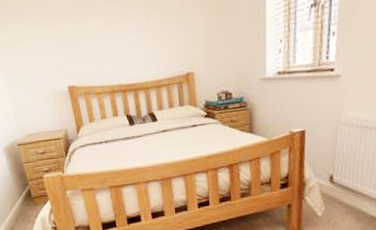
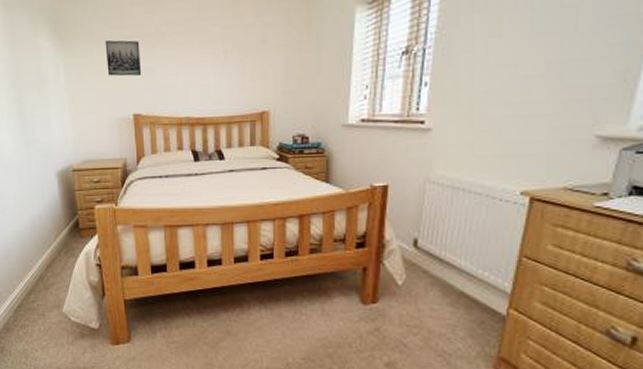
wall art: none [31,14,71,52] -> present [105,40,142,76]

